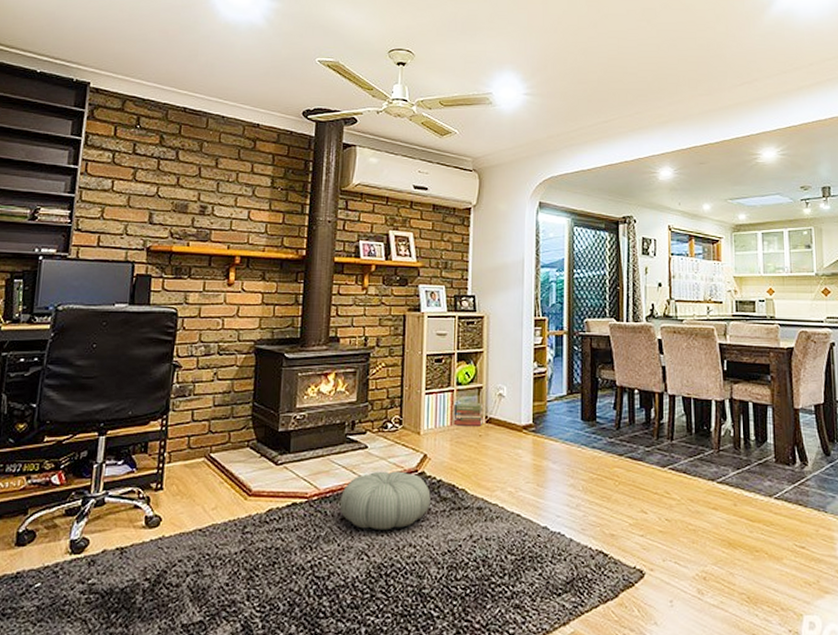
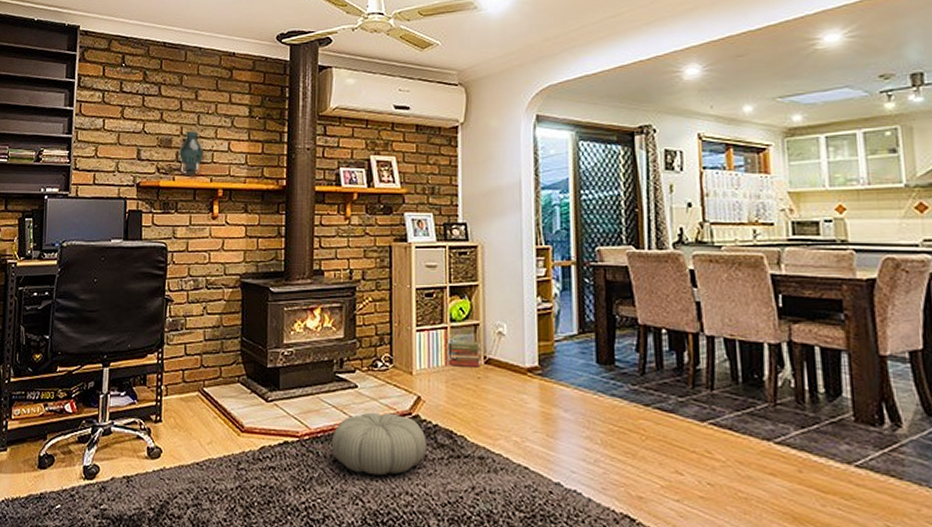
vase: none [194,198,222,243] -> present [178,131,203,177]

